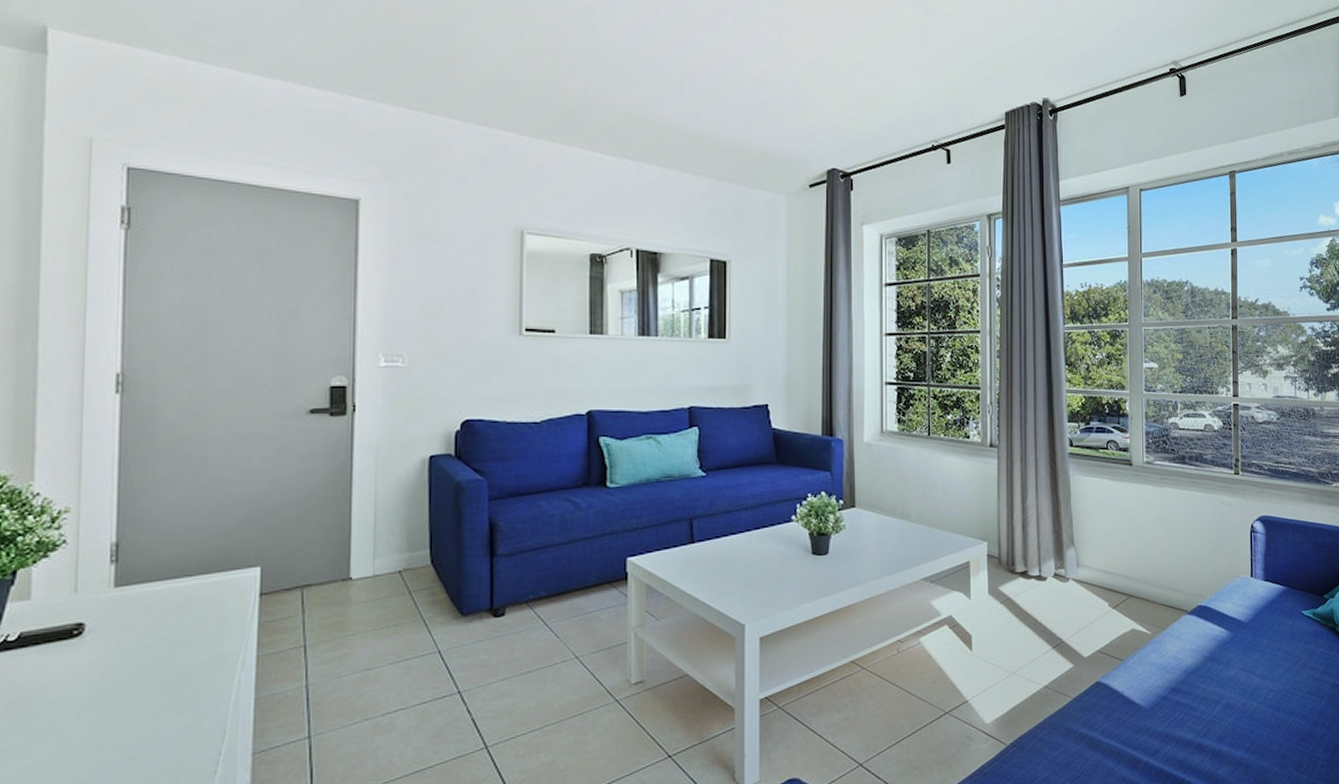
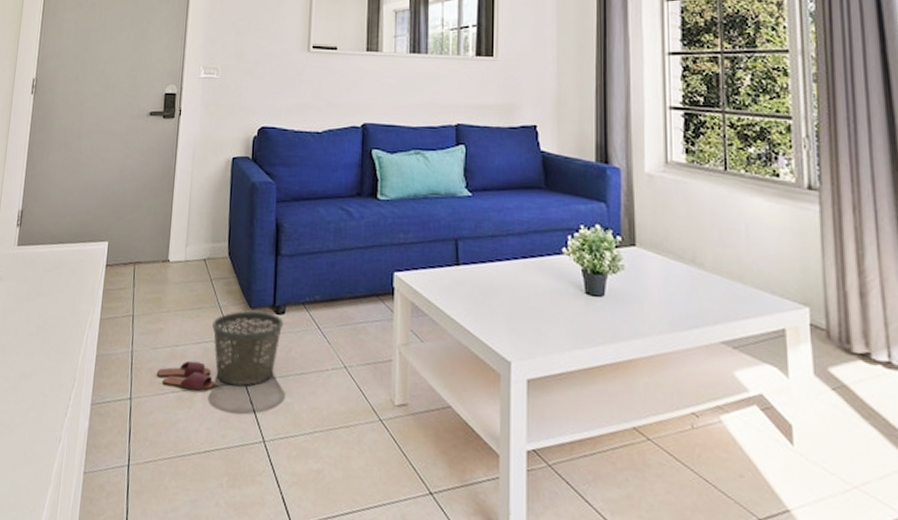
slippers: none [344,681,423,714] -> present [157,360,215,390]
basket: none [413,617,504,699] -> present [211,310,284,387]

